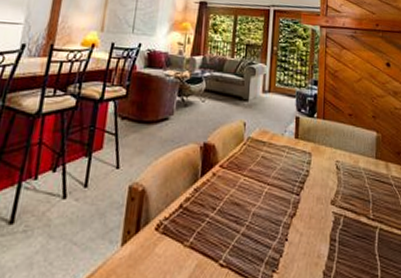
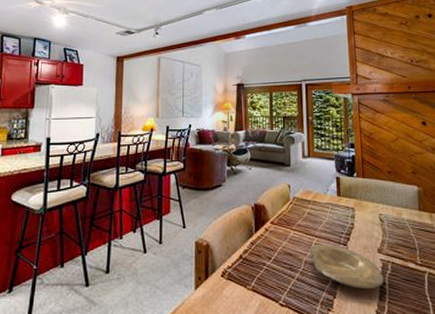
plate: none [258,193,335,247] -> present [309,244,384,290]

